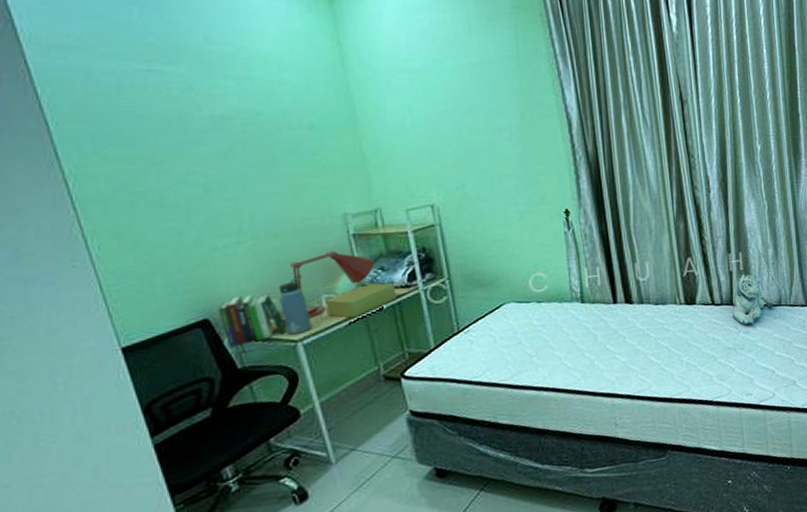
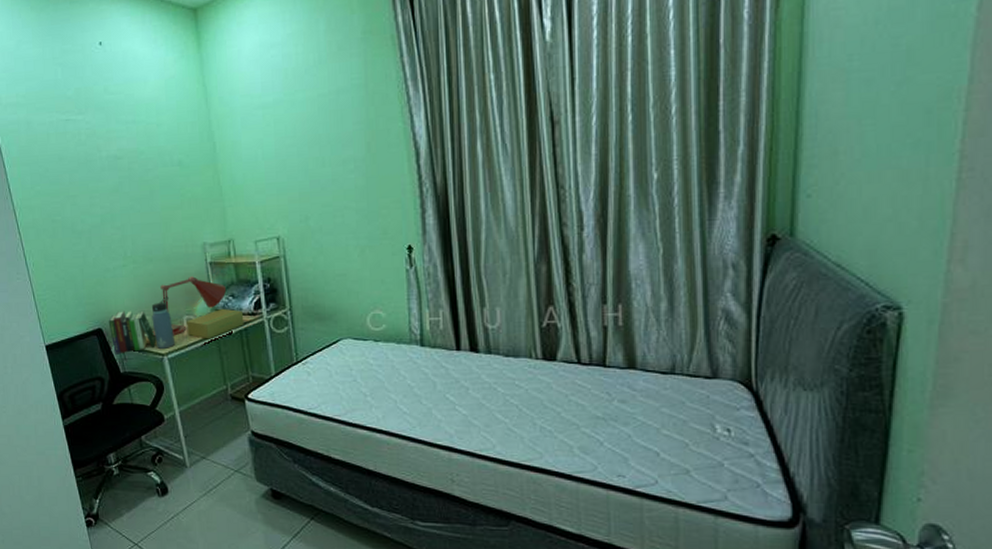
plush toy: present [732,274,774,325] -> none [605,331,664,392]

